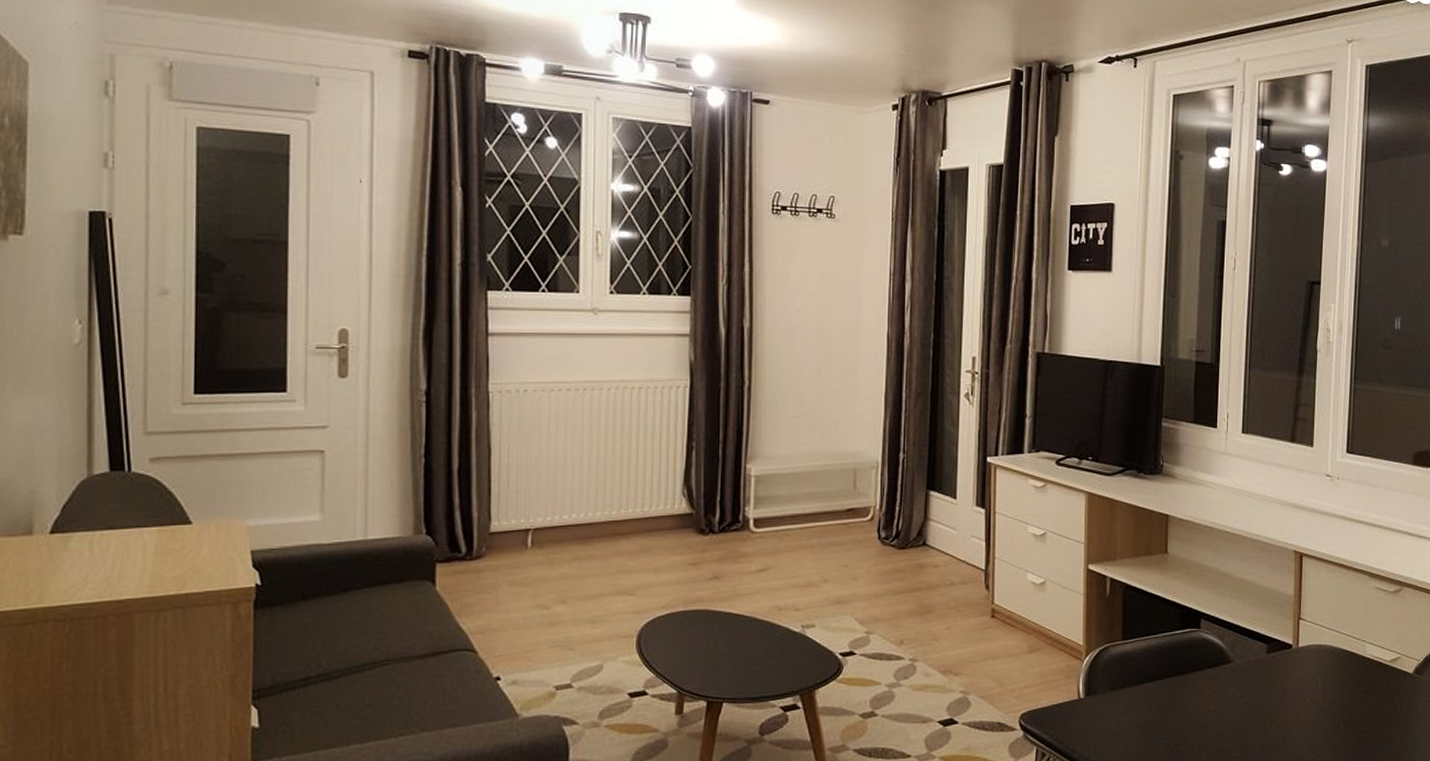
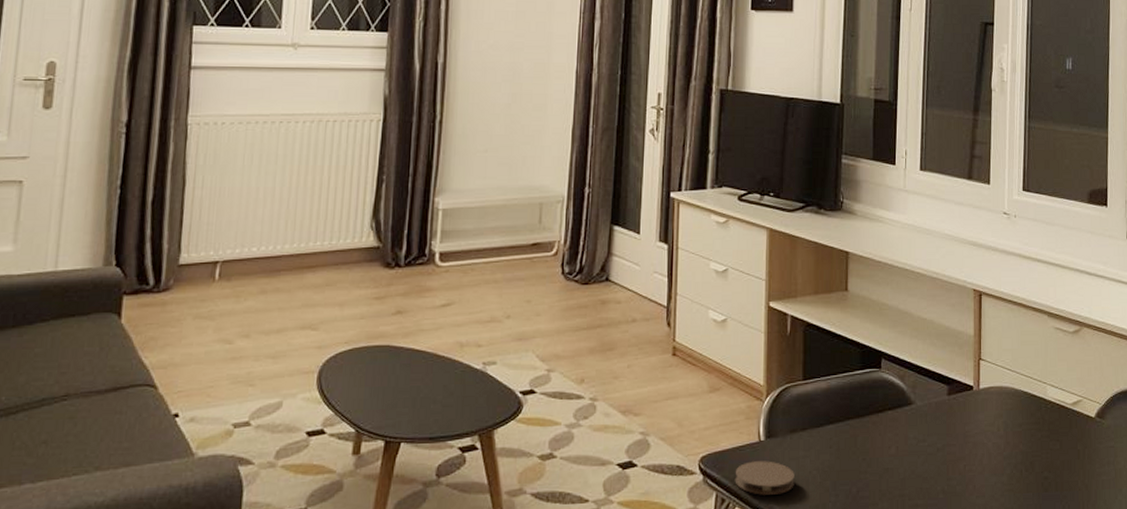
coaster: none [1055,717,1114,750] -> present [735,461,794,495]

